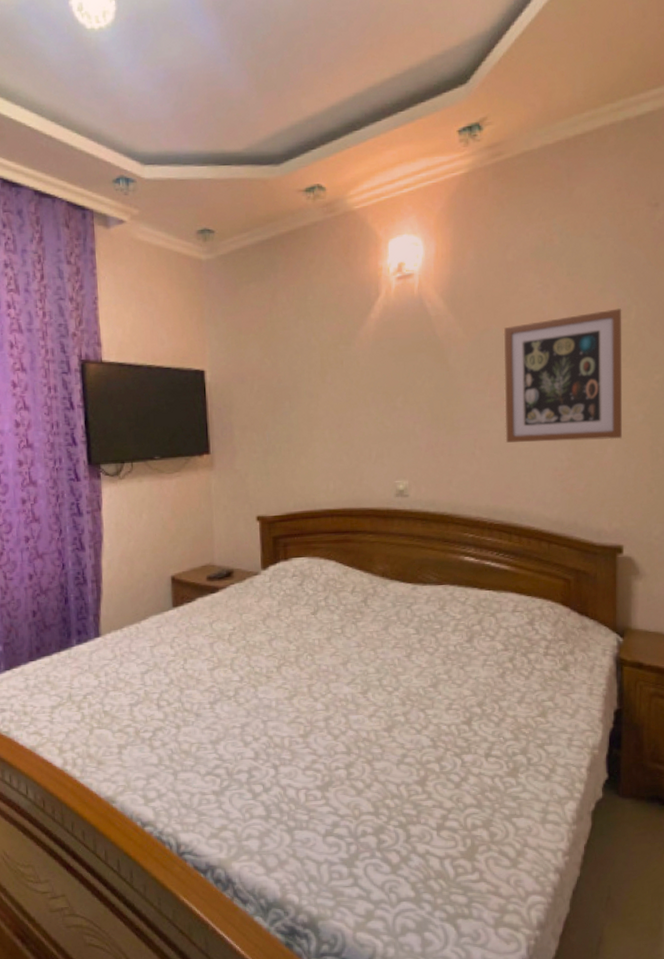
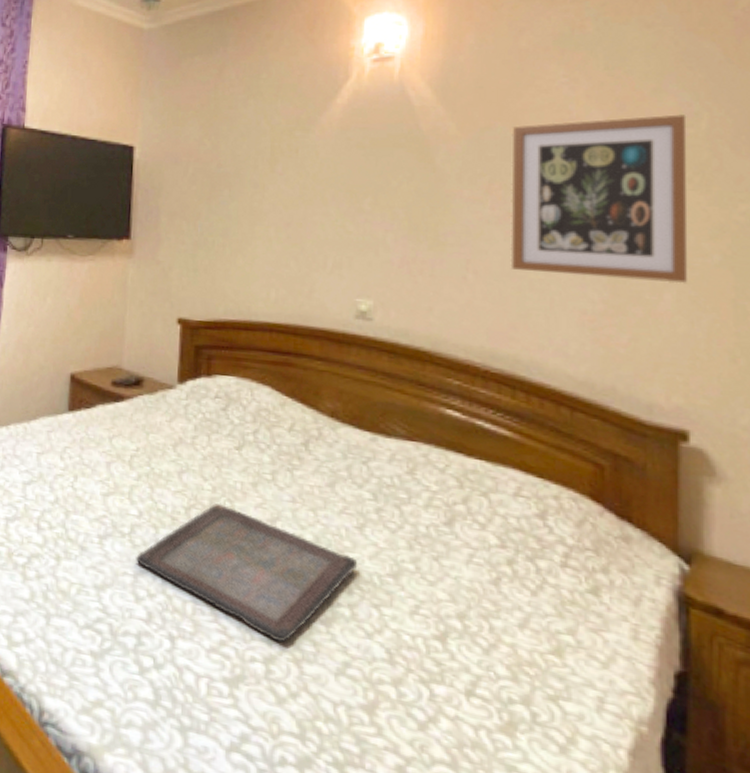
serving tray: none [241,658,408,751] -> present [136,503,358,643]

